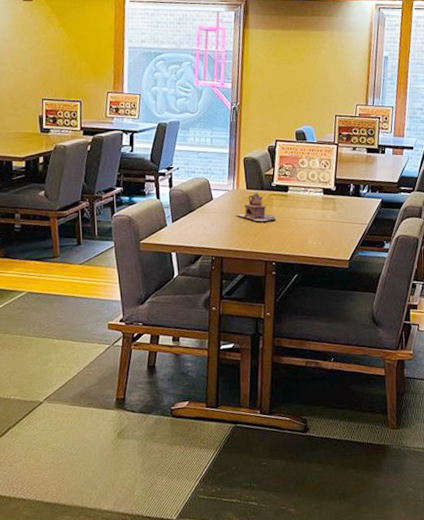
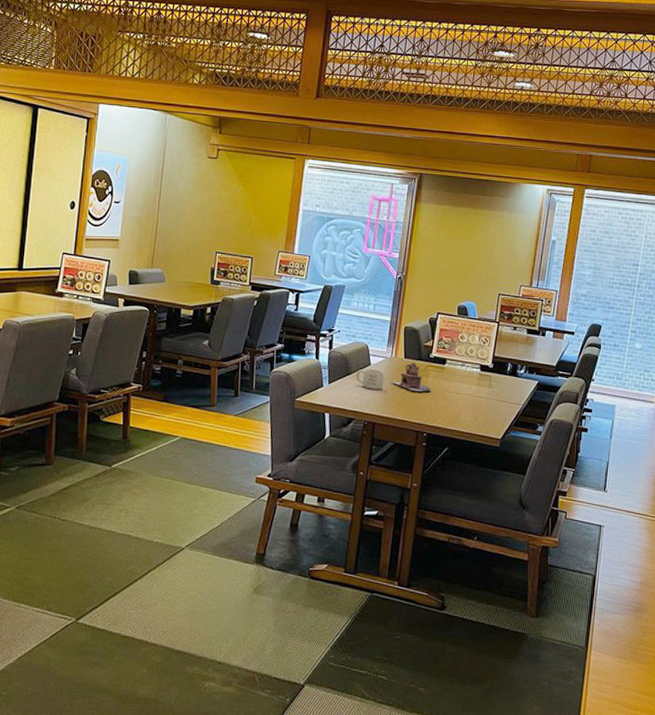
mug: none [199,203,228,224] -> present [356,368,384,390]

